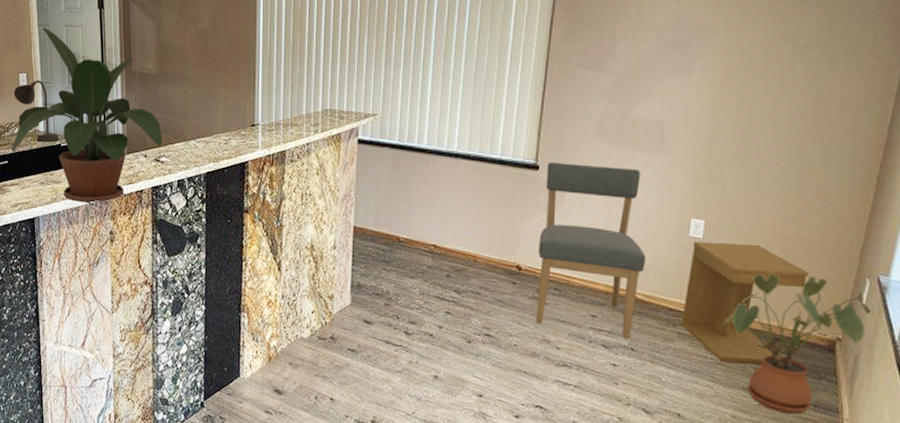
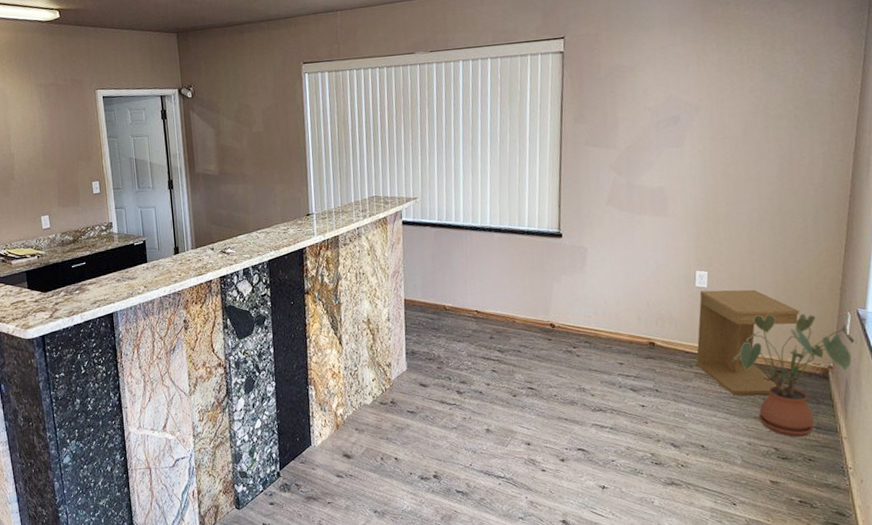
potted plant: present [12,27,163,202] -> none [88,138,228,295]
desk lamp: present [13,80,60,143] -> none [87,186,133,243]
chair: present [536,162,646,339] -> none [567,229,661,382]

